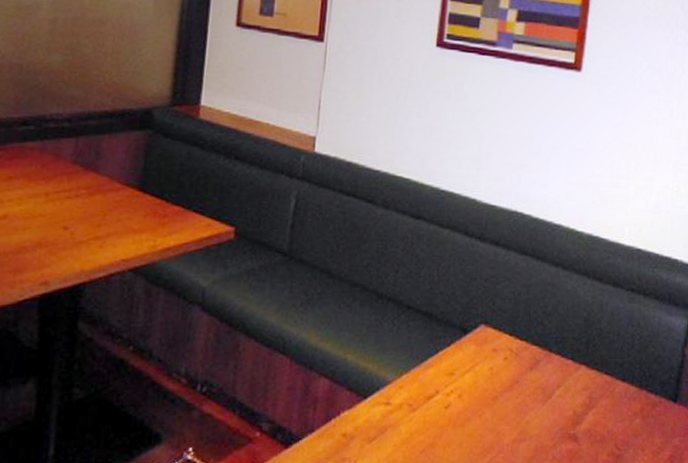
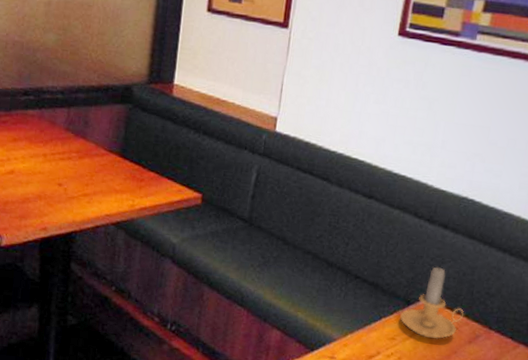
candle: none [457,287,523,369] -> present [400,266,464,339]

